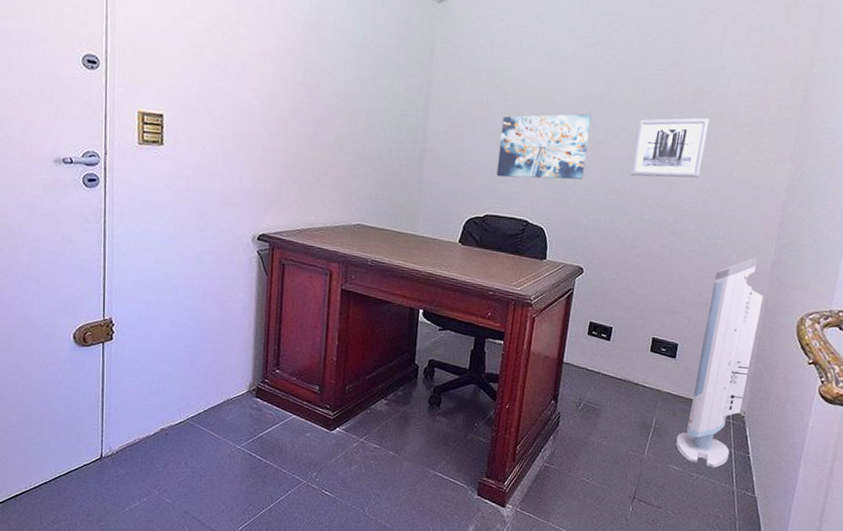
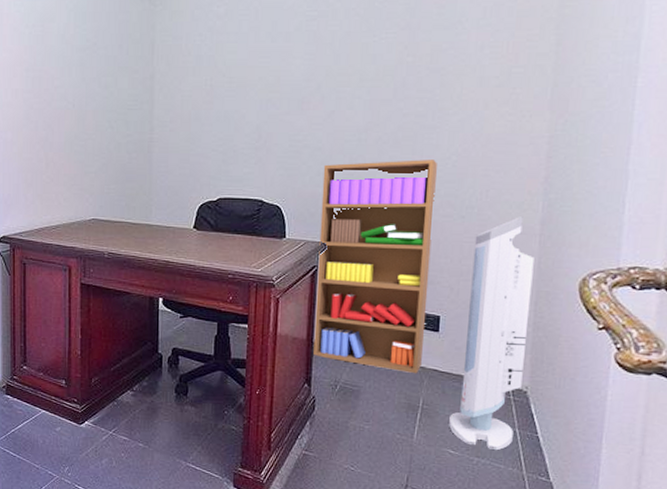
wall art: present [496,113,592,180] -> none [226,86,321,159]
bookshelf: none [562,191,690,395] -> present [313,160,437,373]
wall art: present [630,118,710,178] -> none [368,76,451,144]

